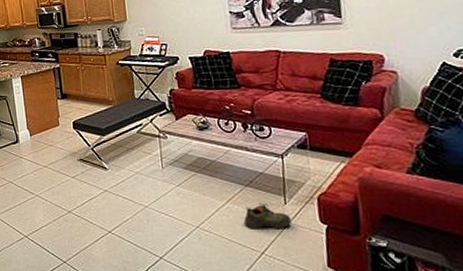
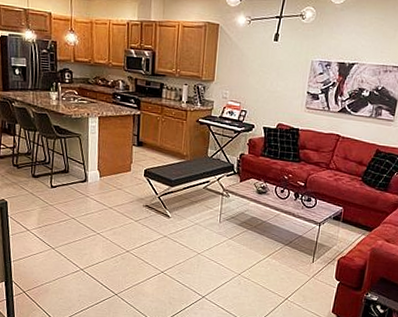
shoe: present [244,202,292,229] -> none [278,259,315,282]

